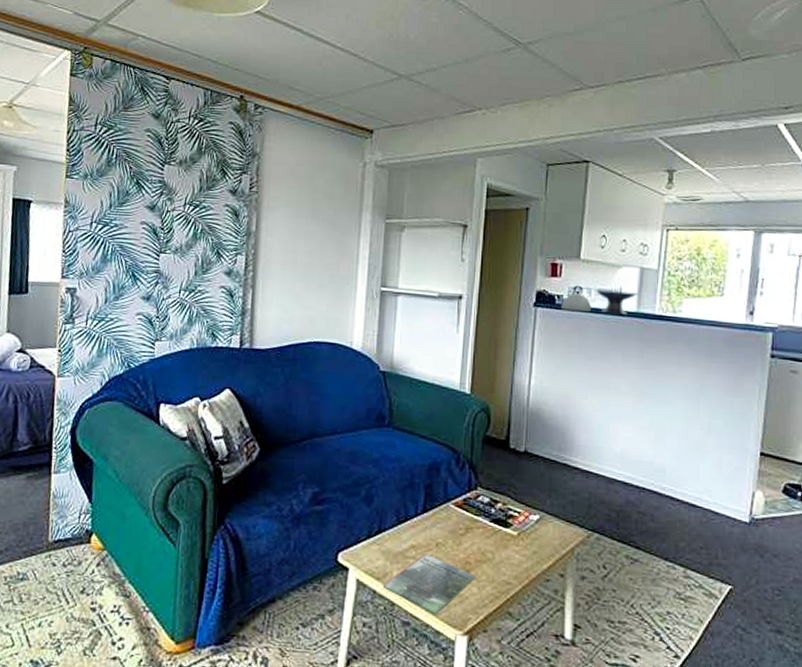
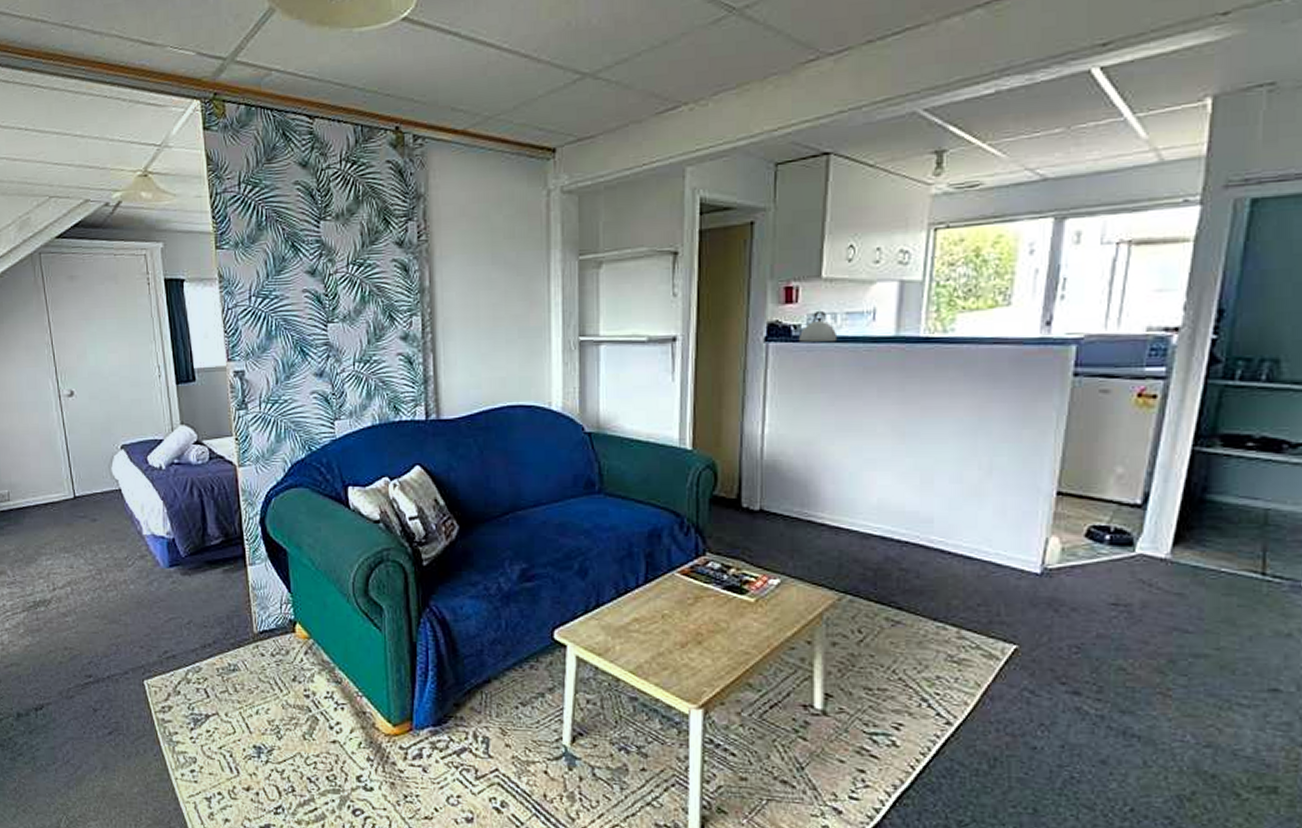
magazine: present [382,553,475,615] -> none [605,626,708,690]
decorative bowl: present [594,290,639,315] -> none [840,312,898,342]

